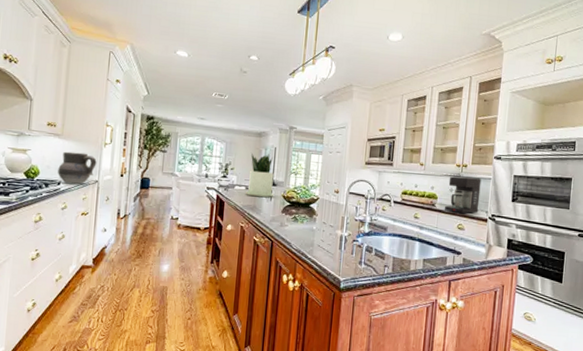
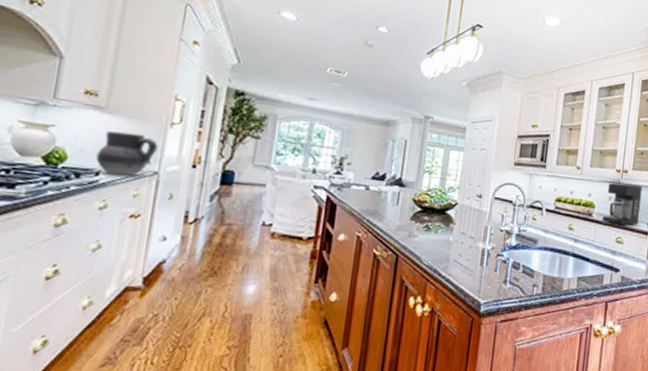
planter: present [246,154,274,198] -> none [365,146,403,202]

